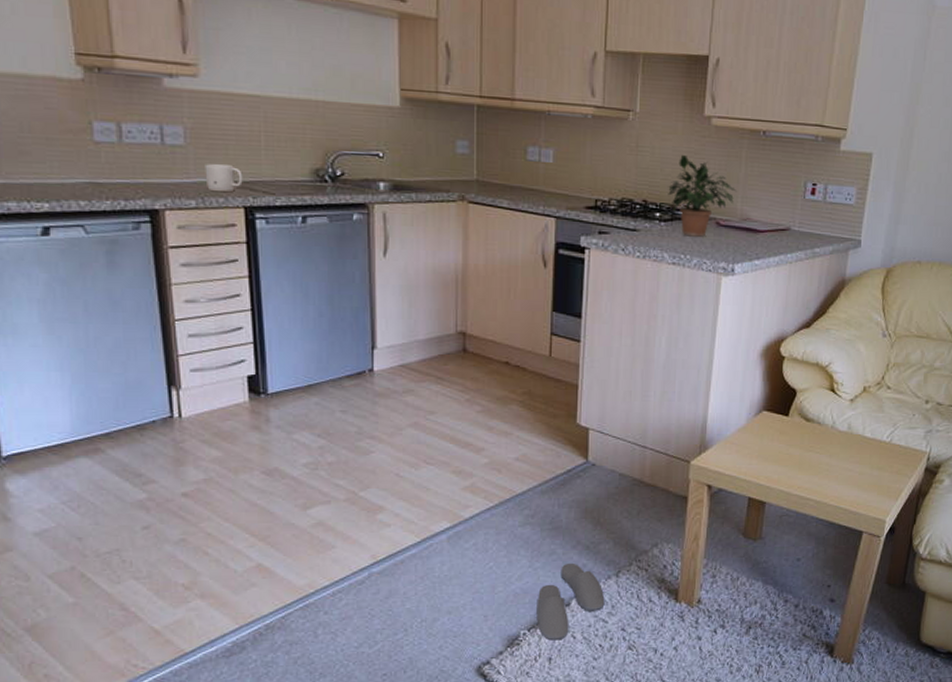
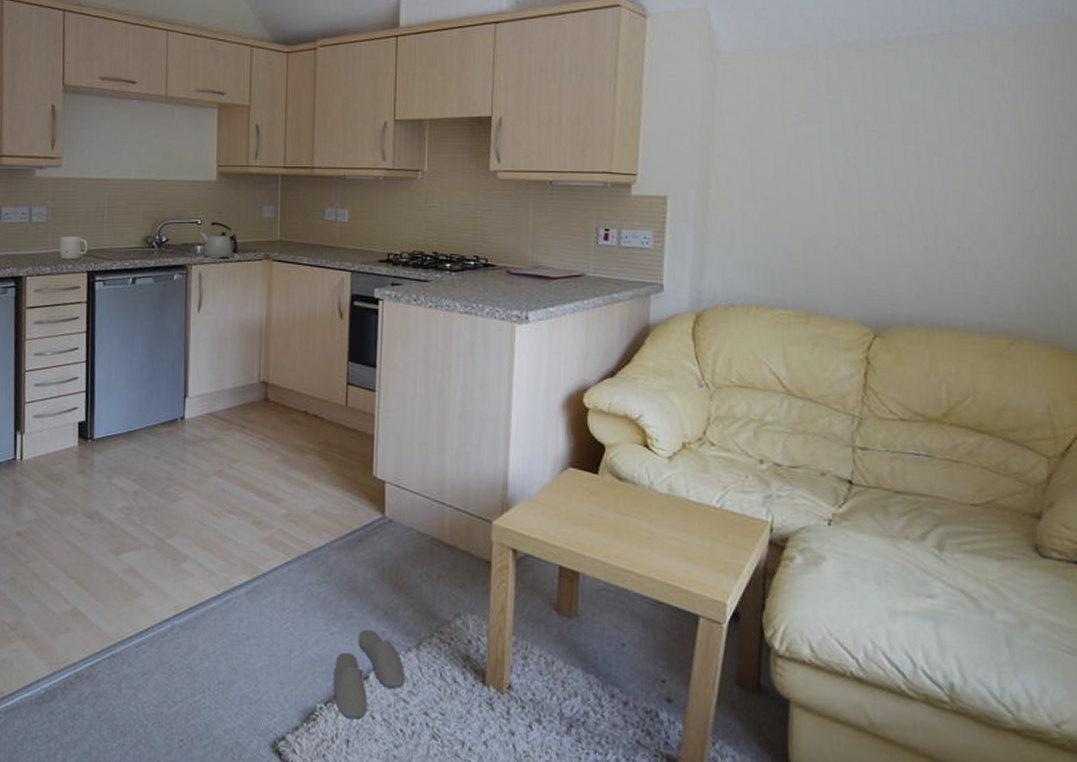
kettle: none [381,154,429,198] -> present [199,221,239,259]
potted plant: present [668,155,737,237] -> none [457,208,526,286]

